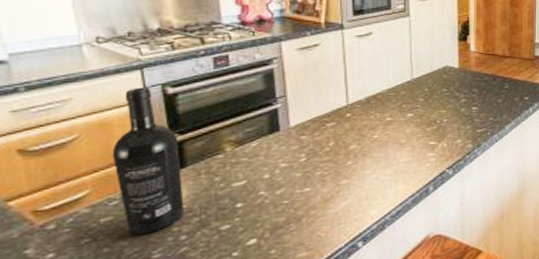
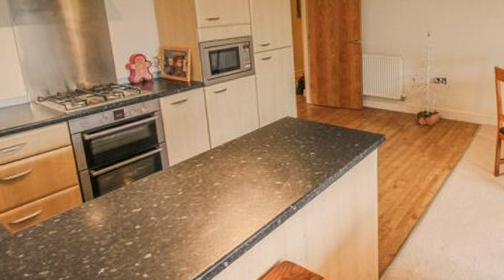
wine bottle: present [112,87,184,235] -> none [53,134,101,245]

